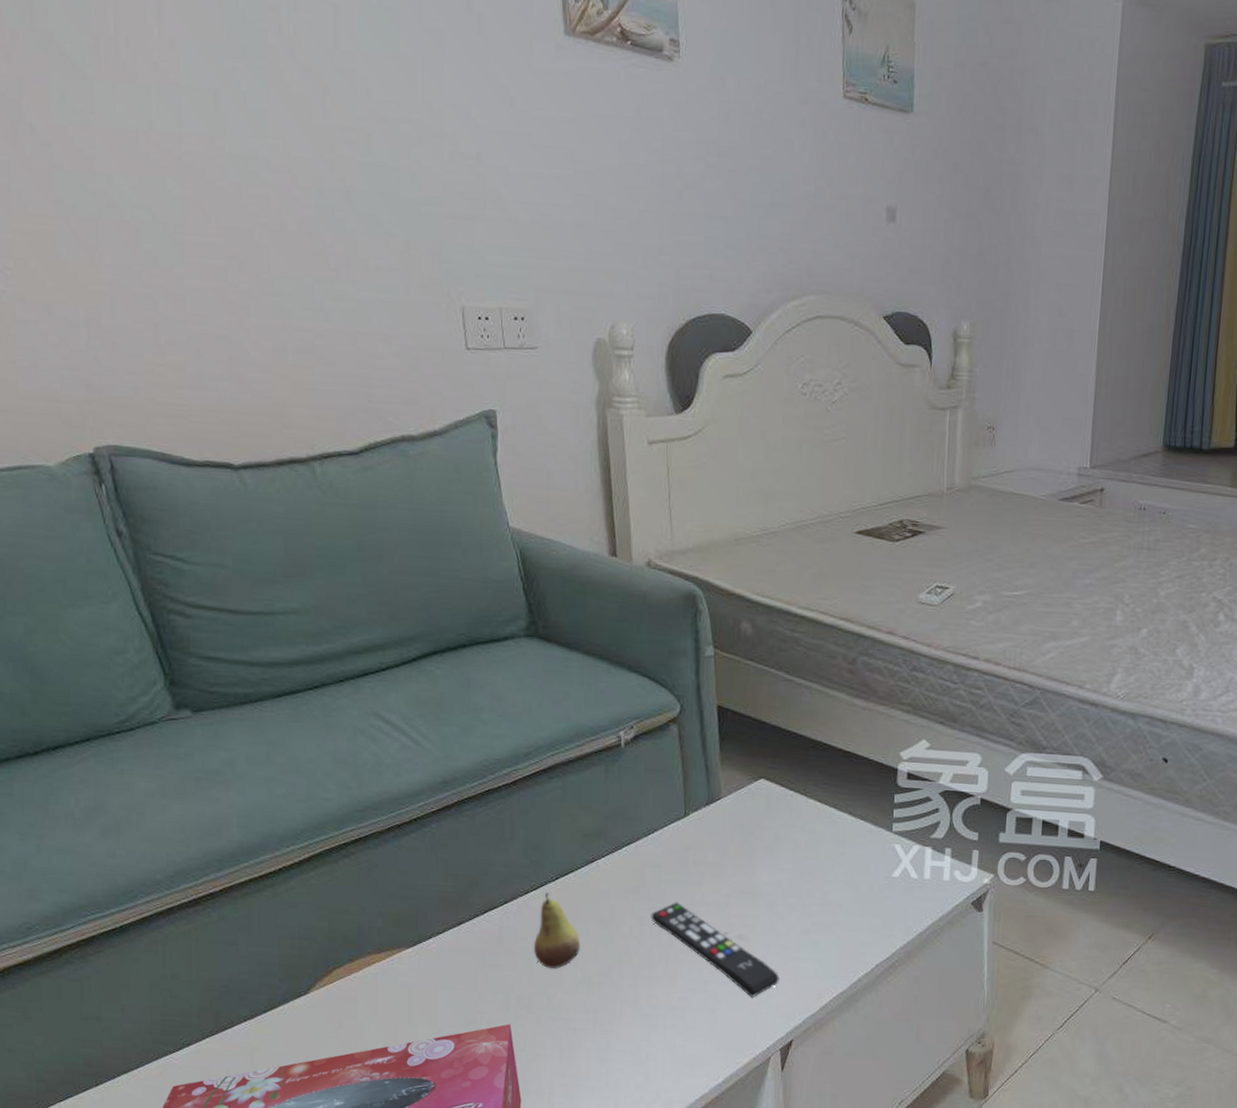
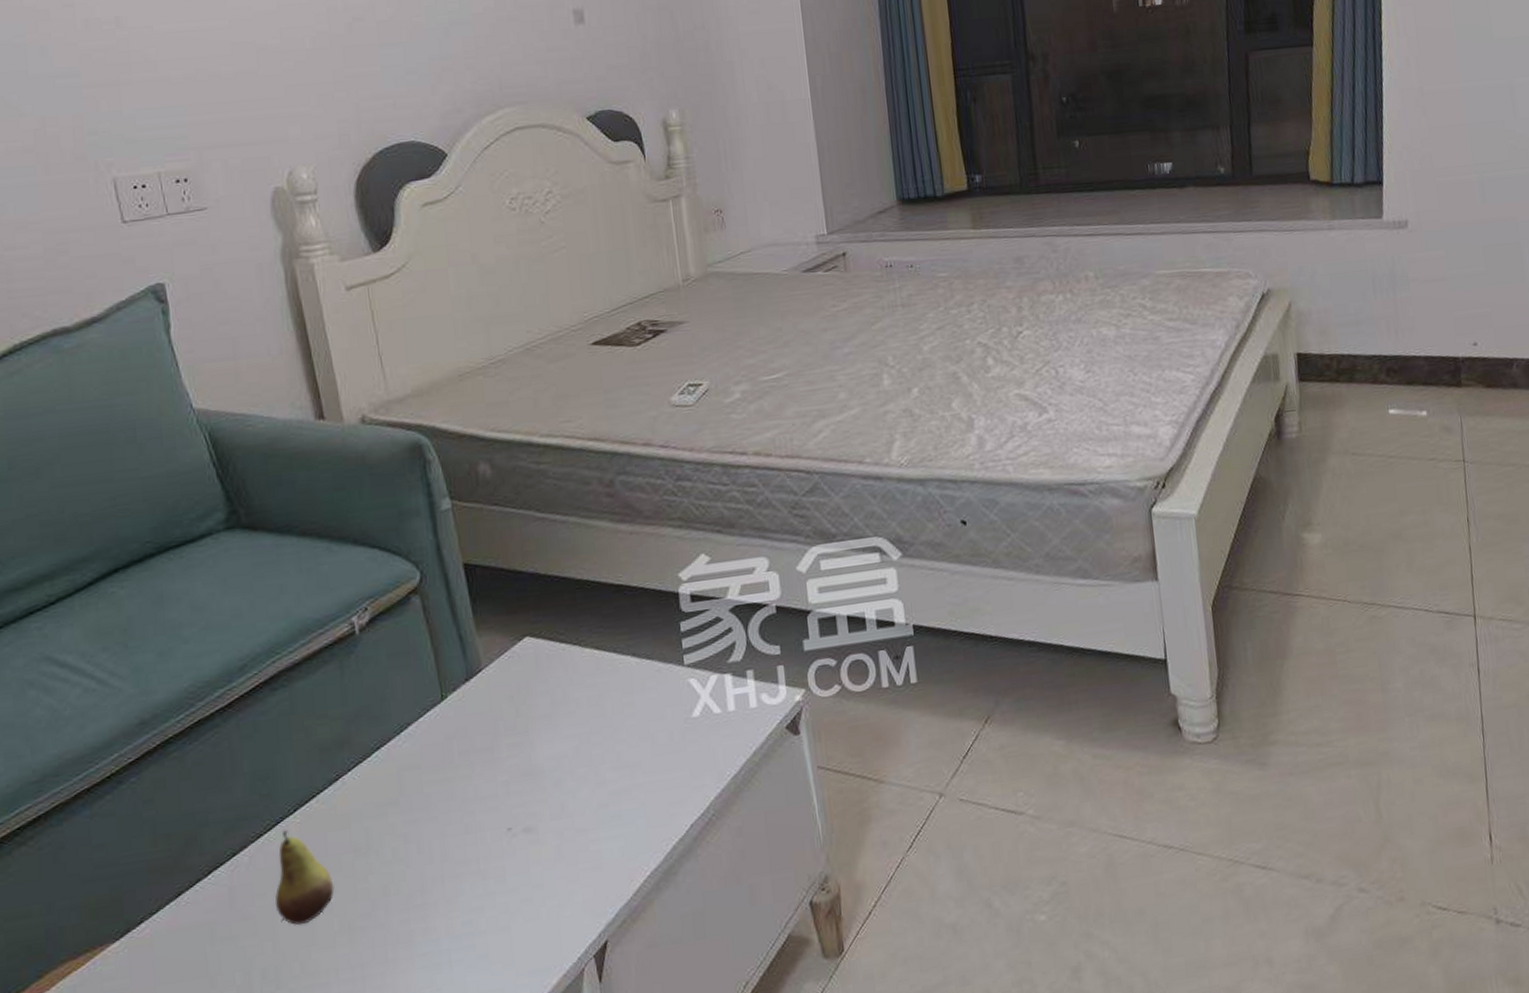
remote control: present [651,902,779,998] -> none [416,804,581,901]

